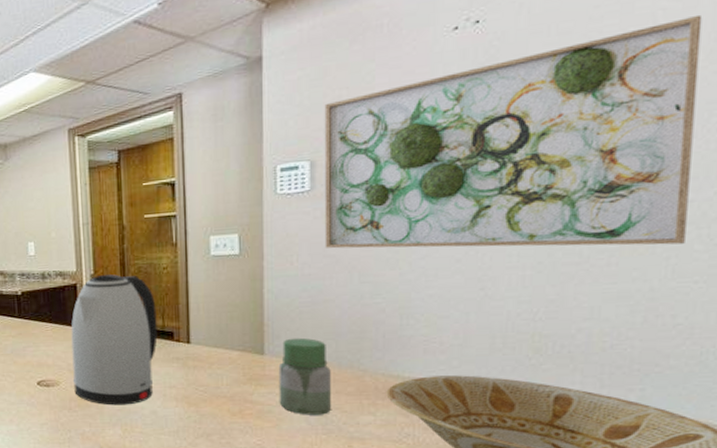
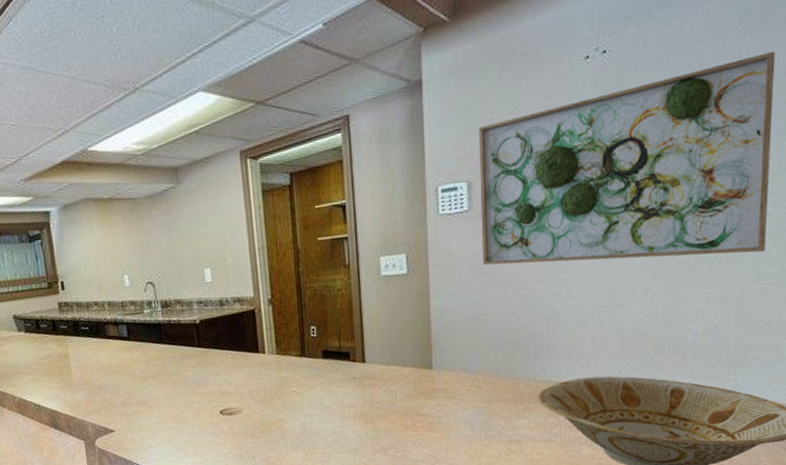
kettle: present [71,274,158,406] -> none [251,298,335,429]
jar: present [278,337,331,415] -> none [445,351,492,423]

